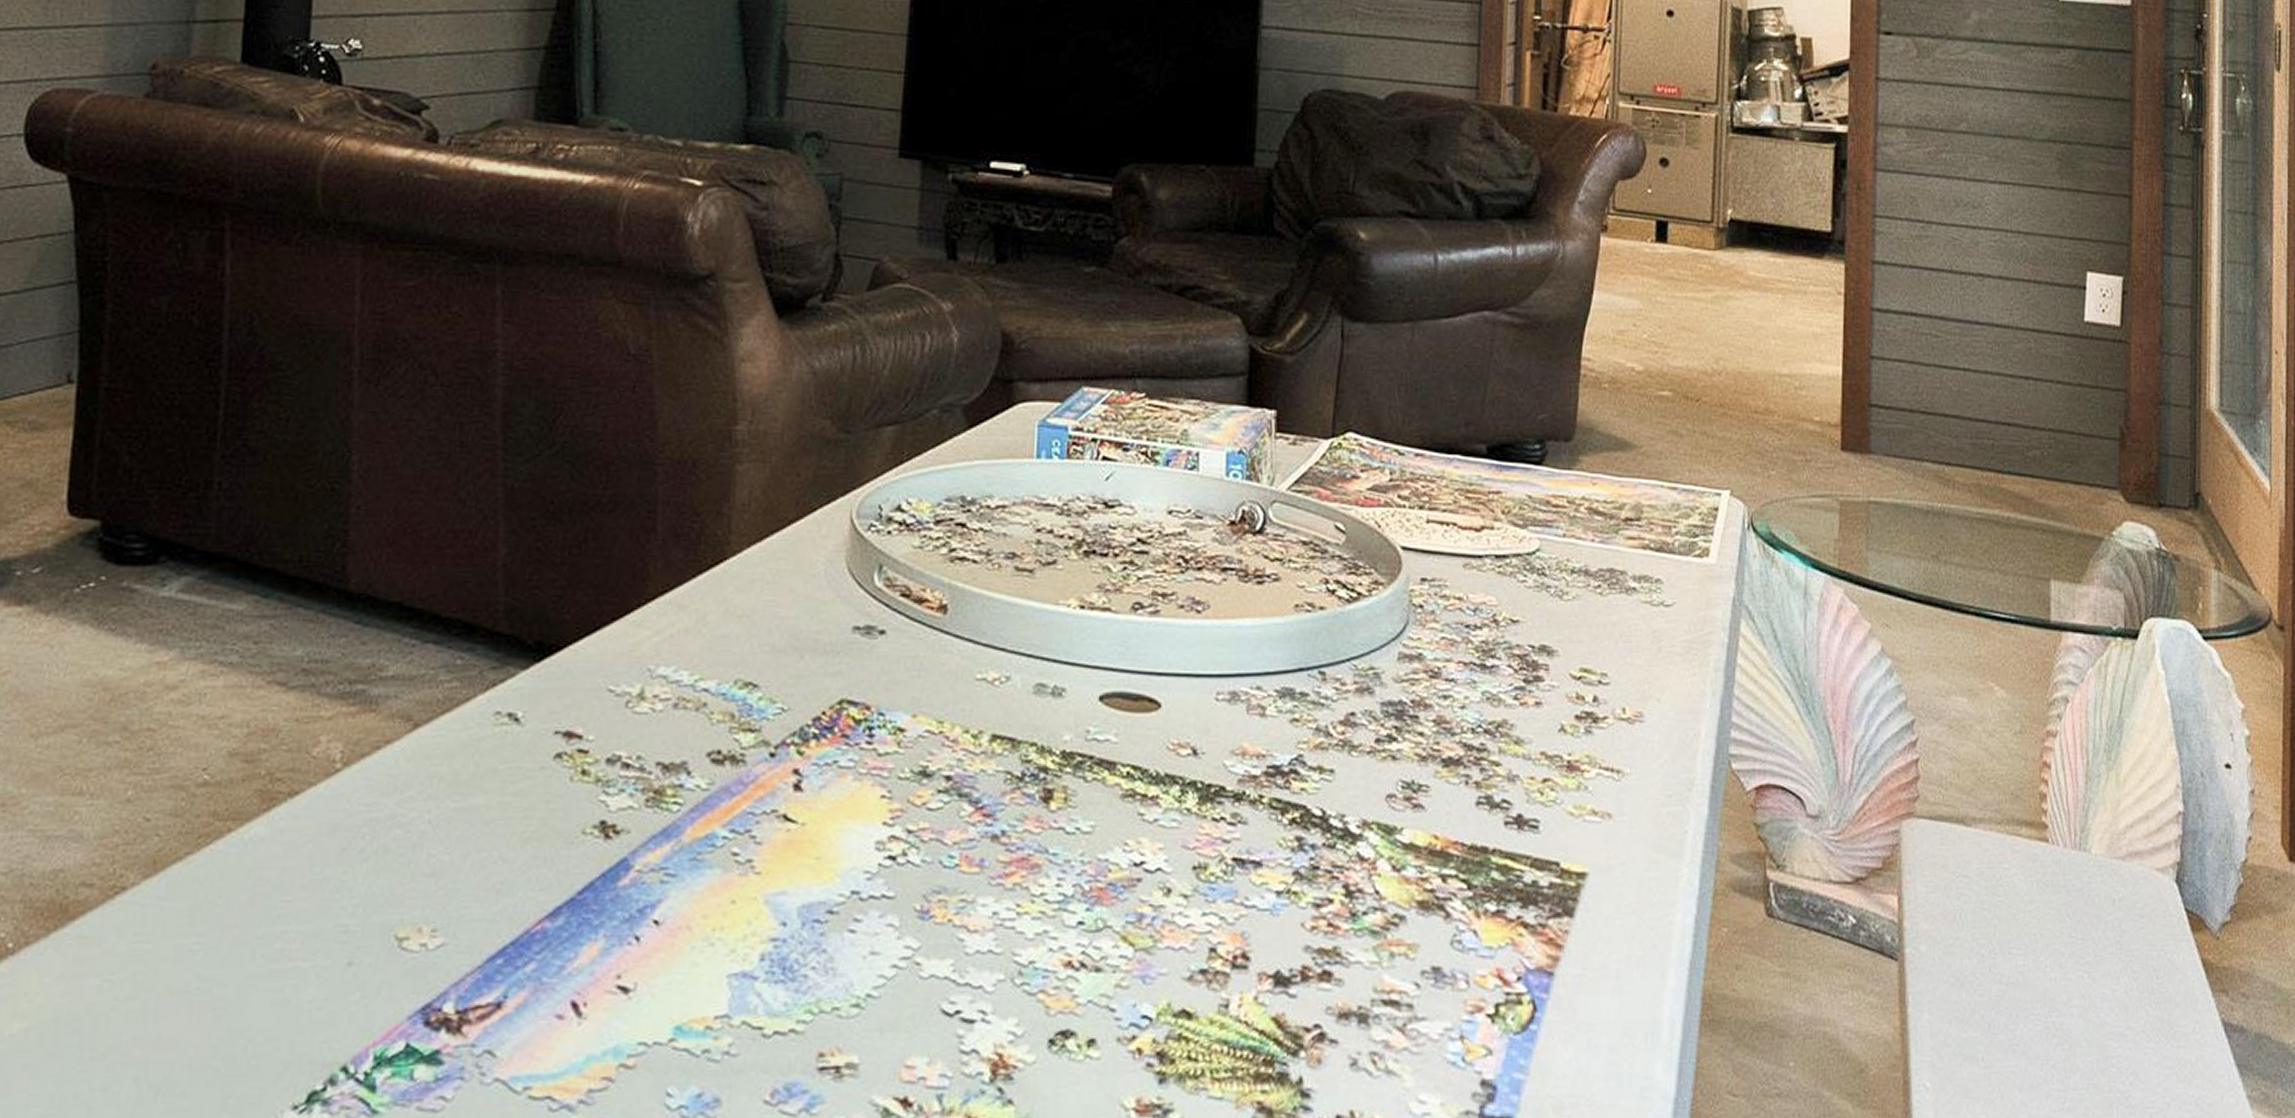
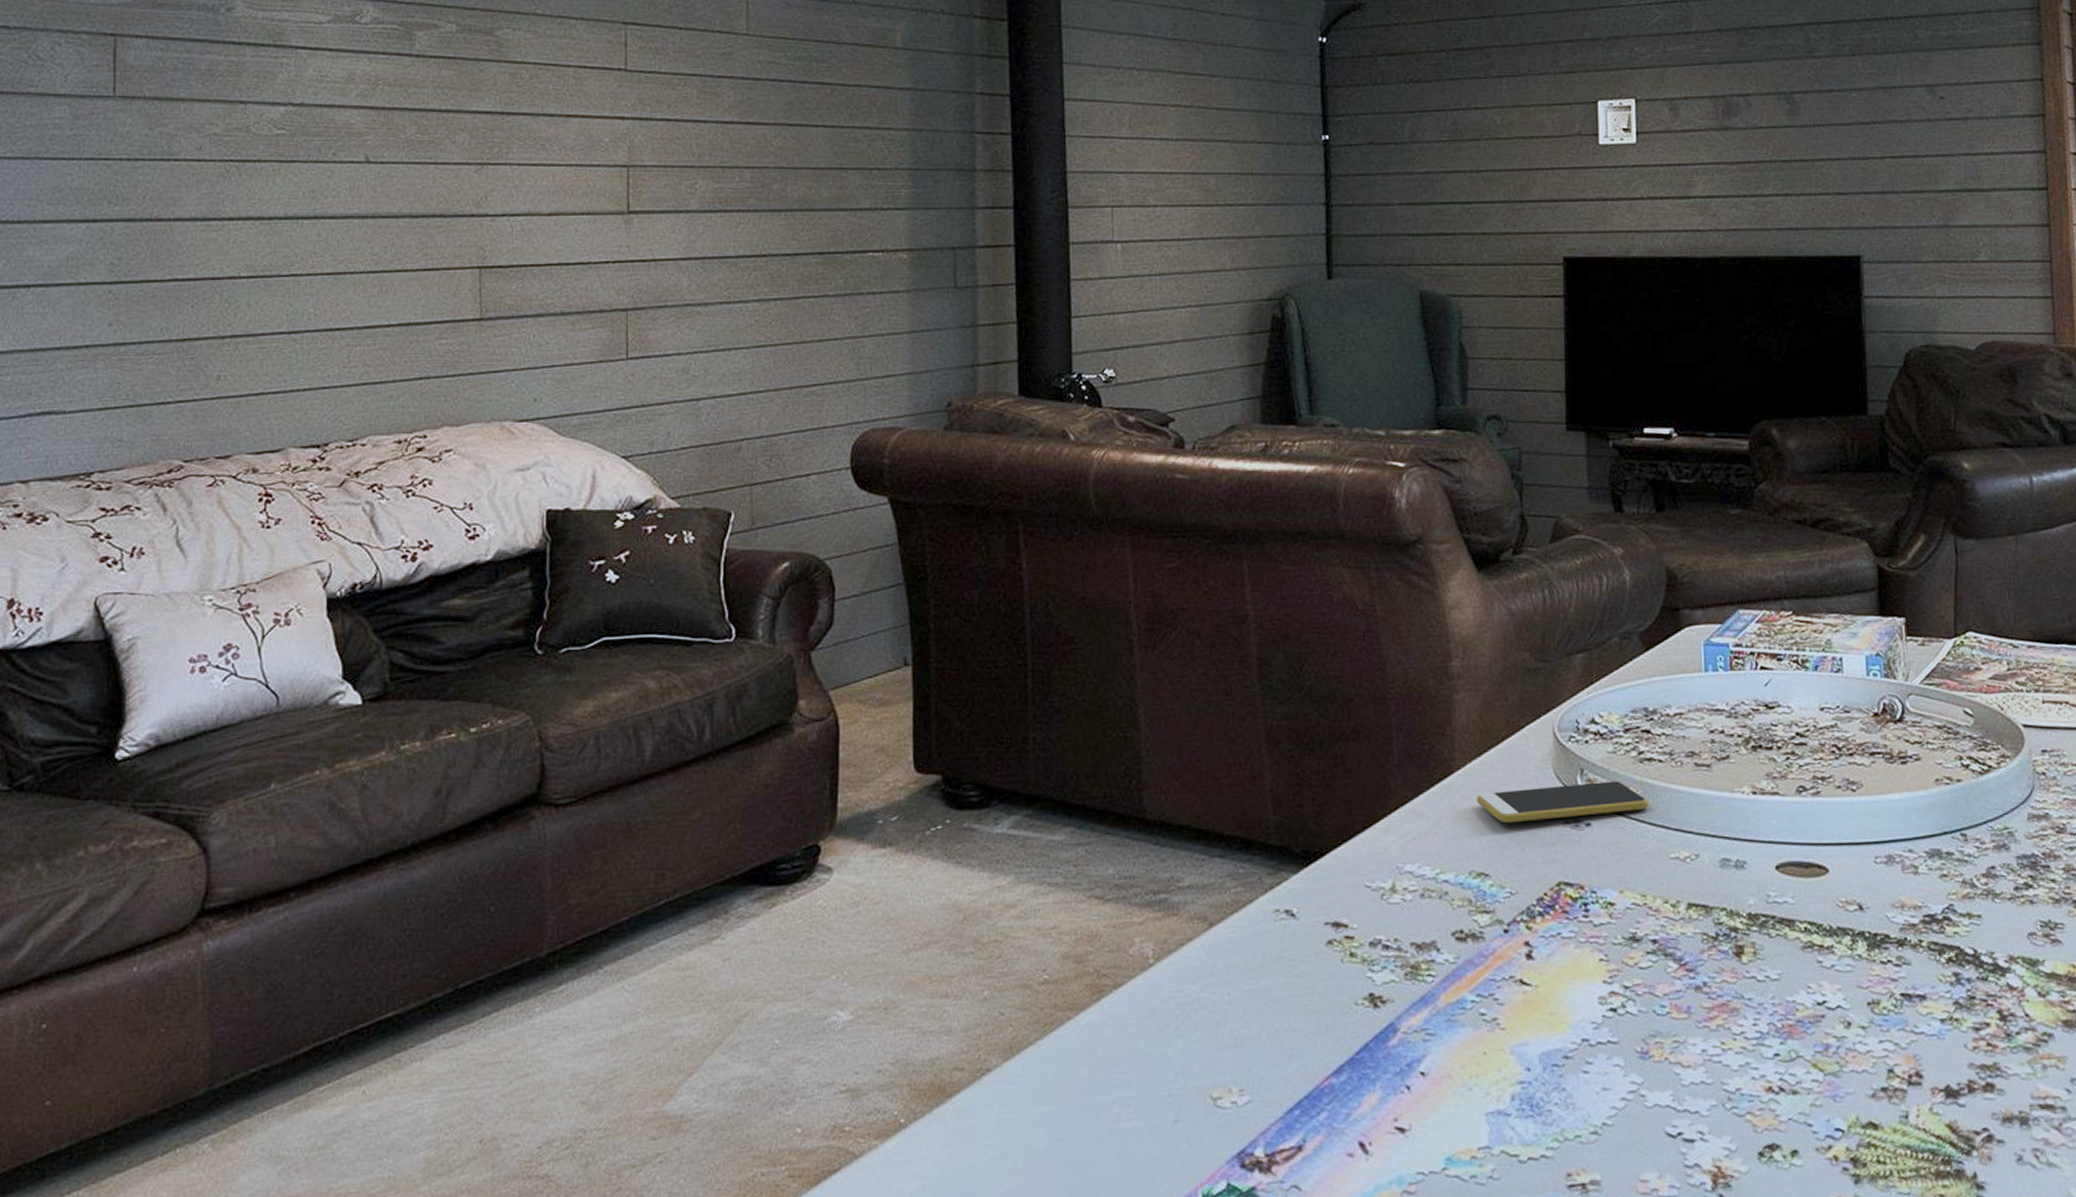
smartphone: none [752,582,956,625] -> present [1477,781,1648,824]

